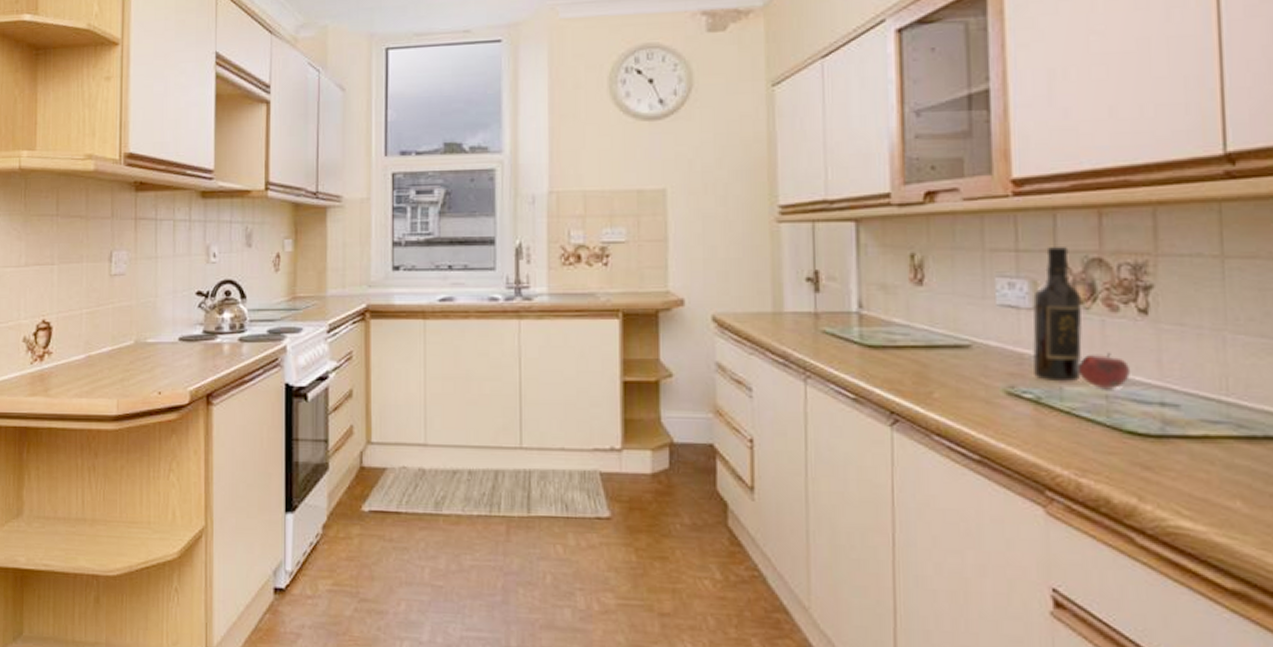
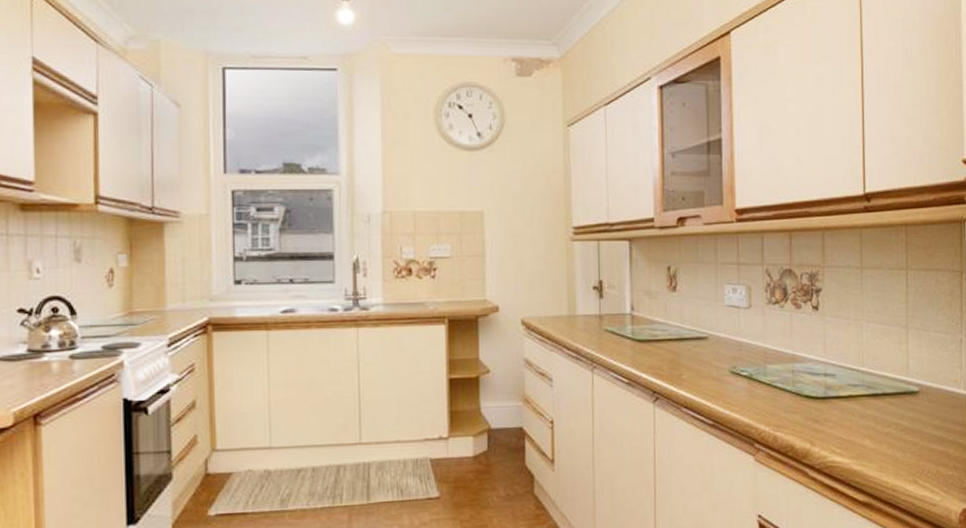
wine bottle: present [1032,247,1083,382] -> none [747,261,779,362]
fruit: present [1077,352,1130,390] -> none [775,338,807,366]

